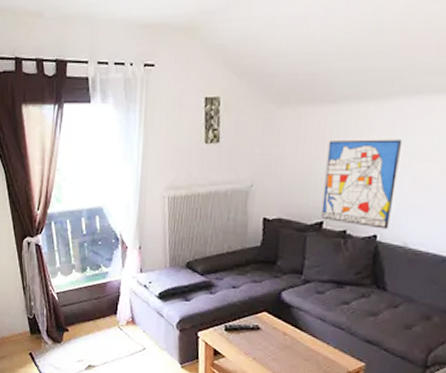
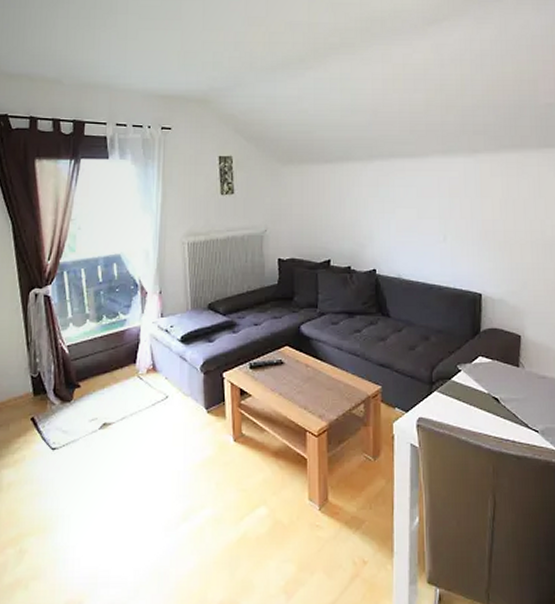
wall art: present [321,139,401,229] -> none [328,191,385,264]

